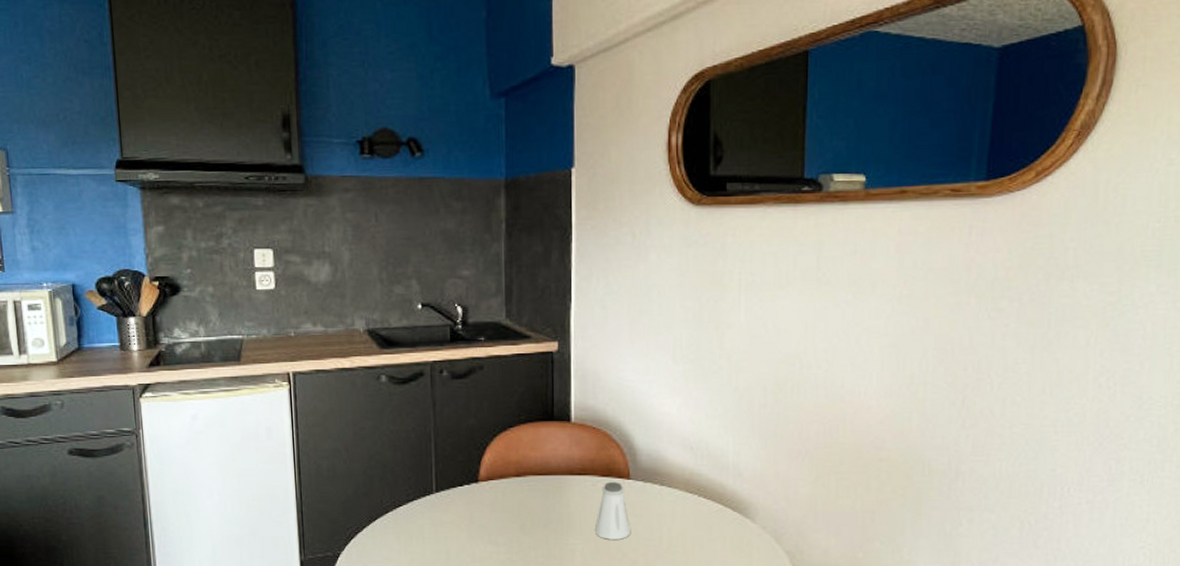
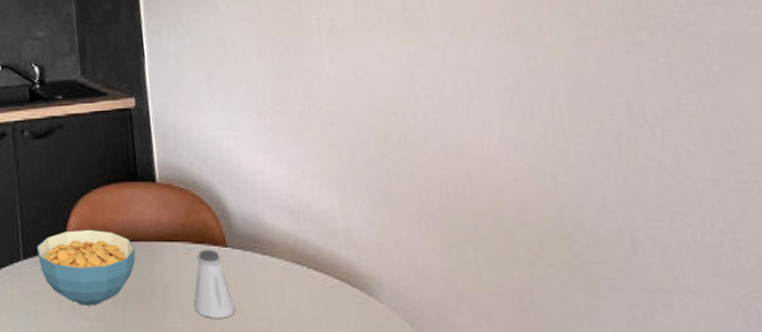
cereal bowl: none [449,465,546,532] -> present [36,230,136,306]

